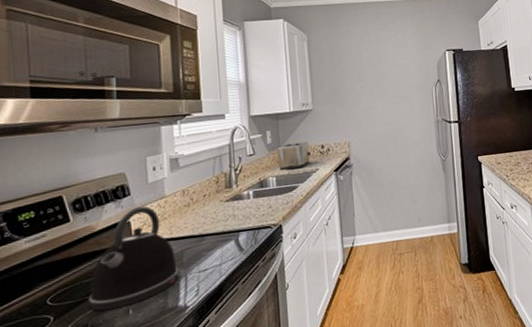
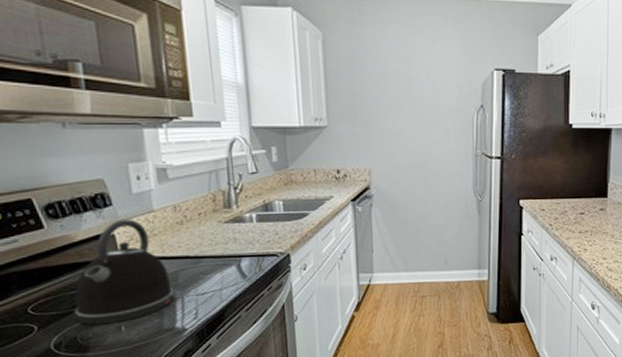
toaster: present [277,141,311,171] -> none [284,164,324,195]

